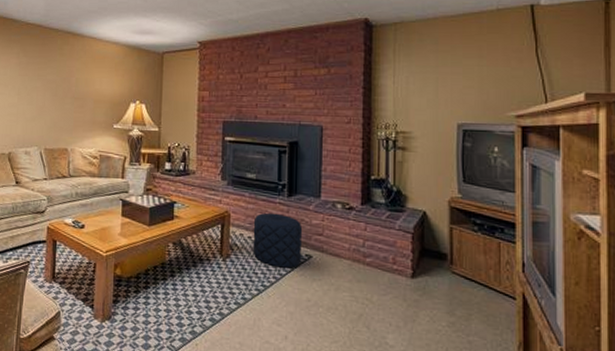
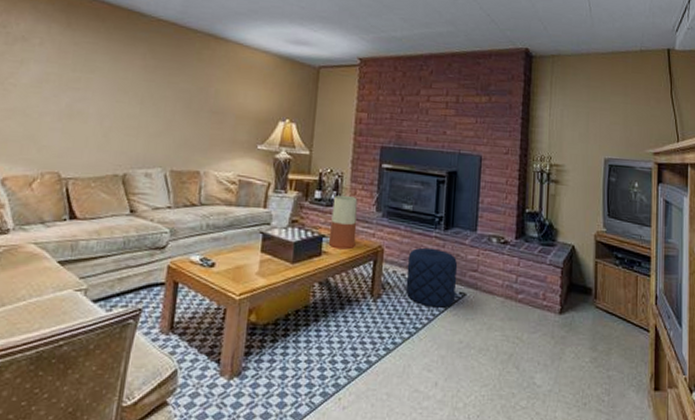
vase: none [179,167,205,215] -> present [328,196,358,250]

